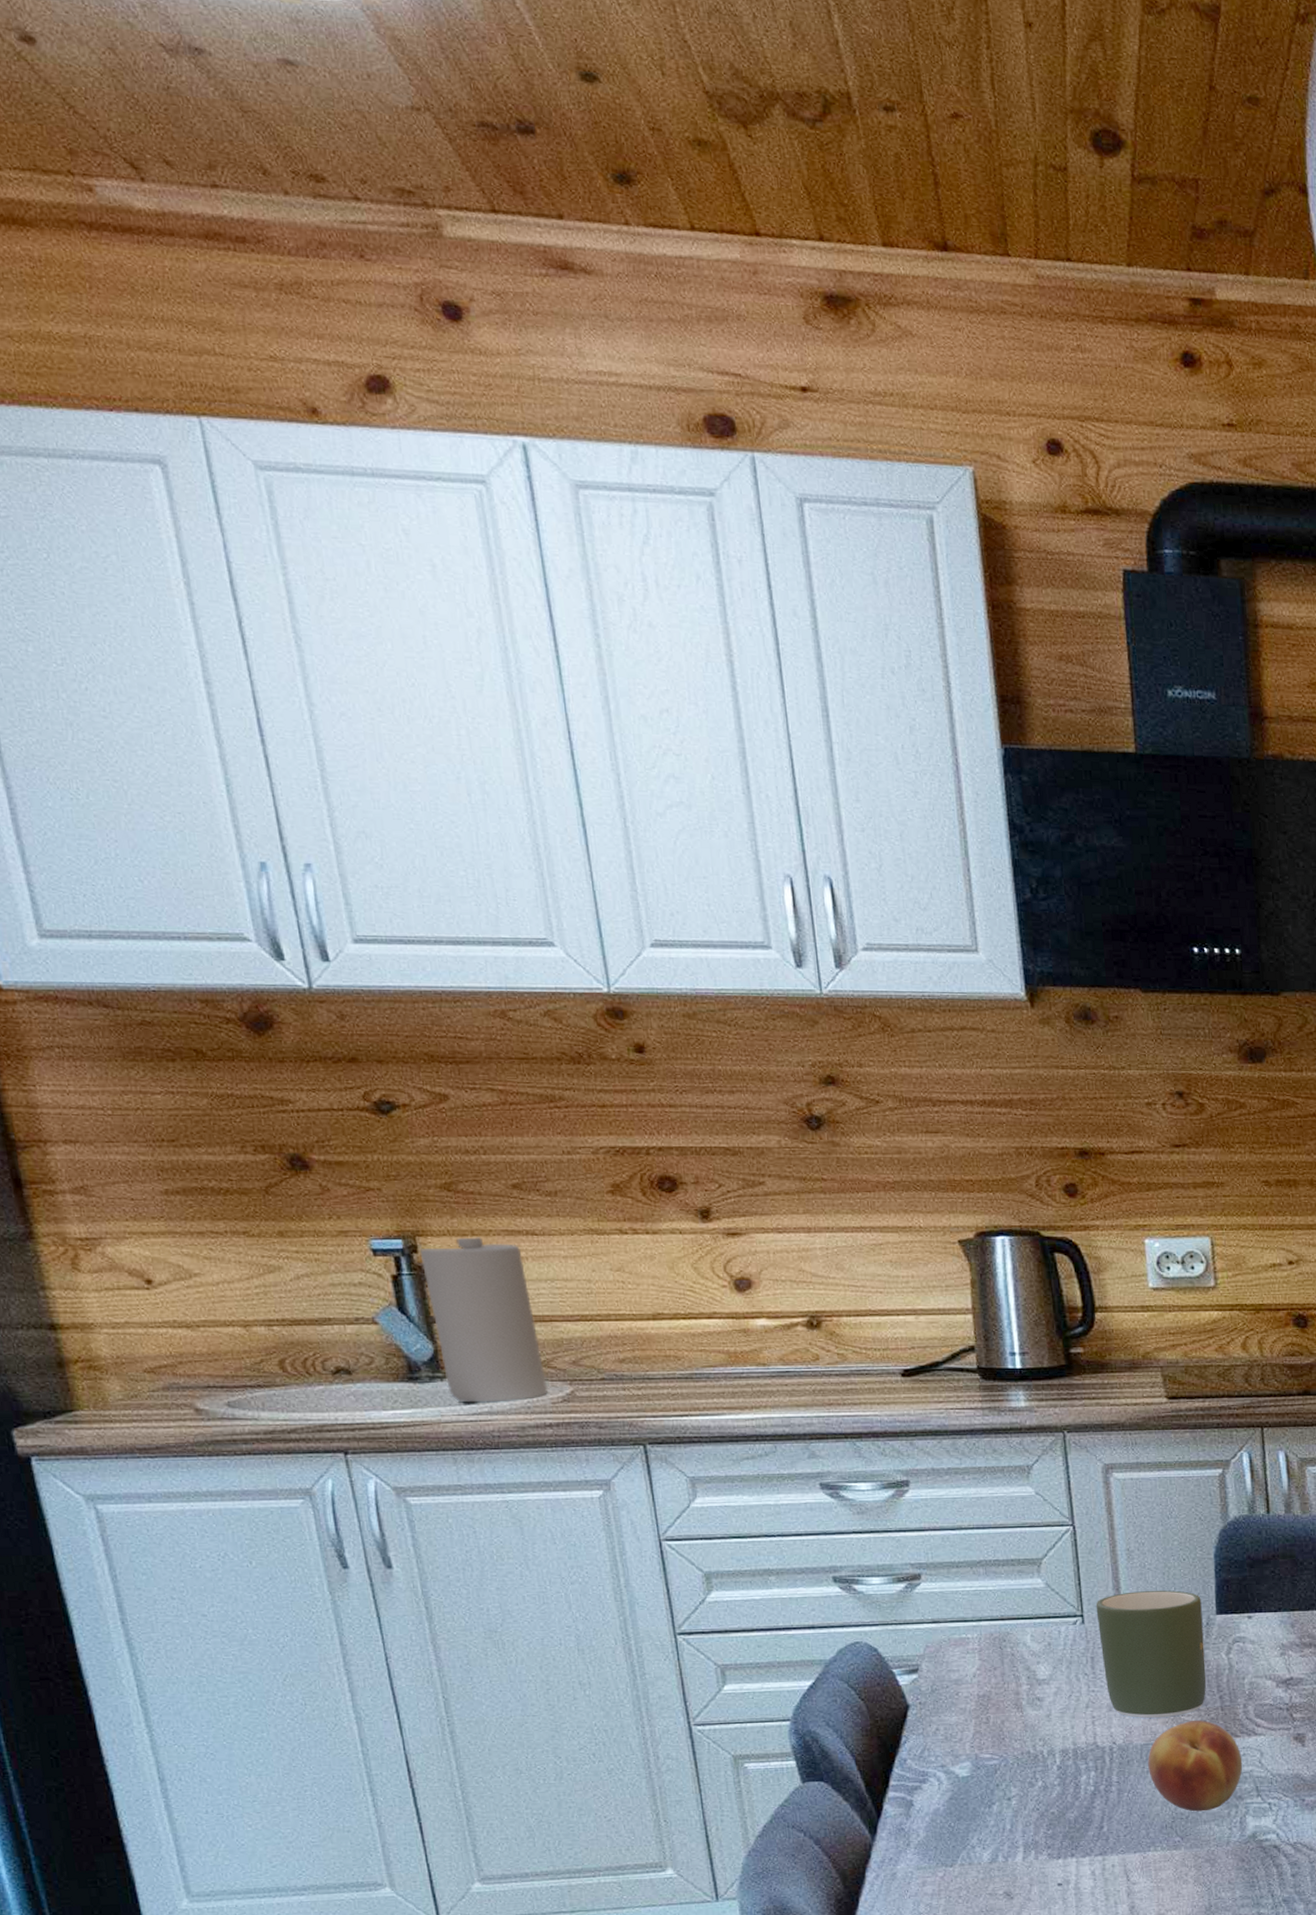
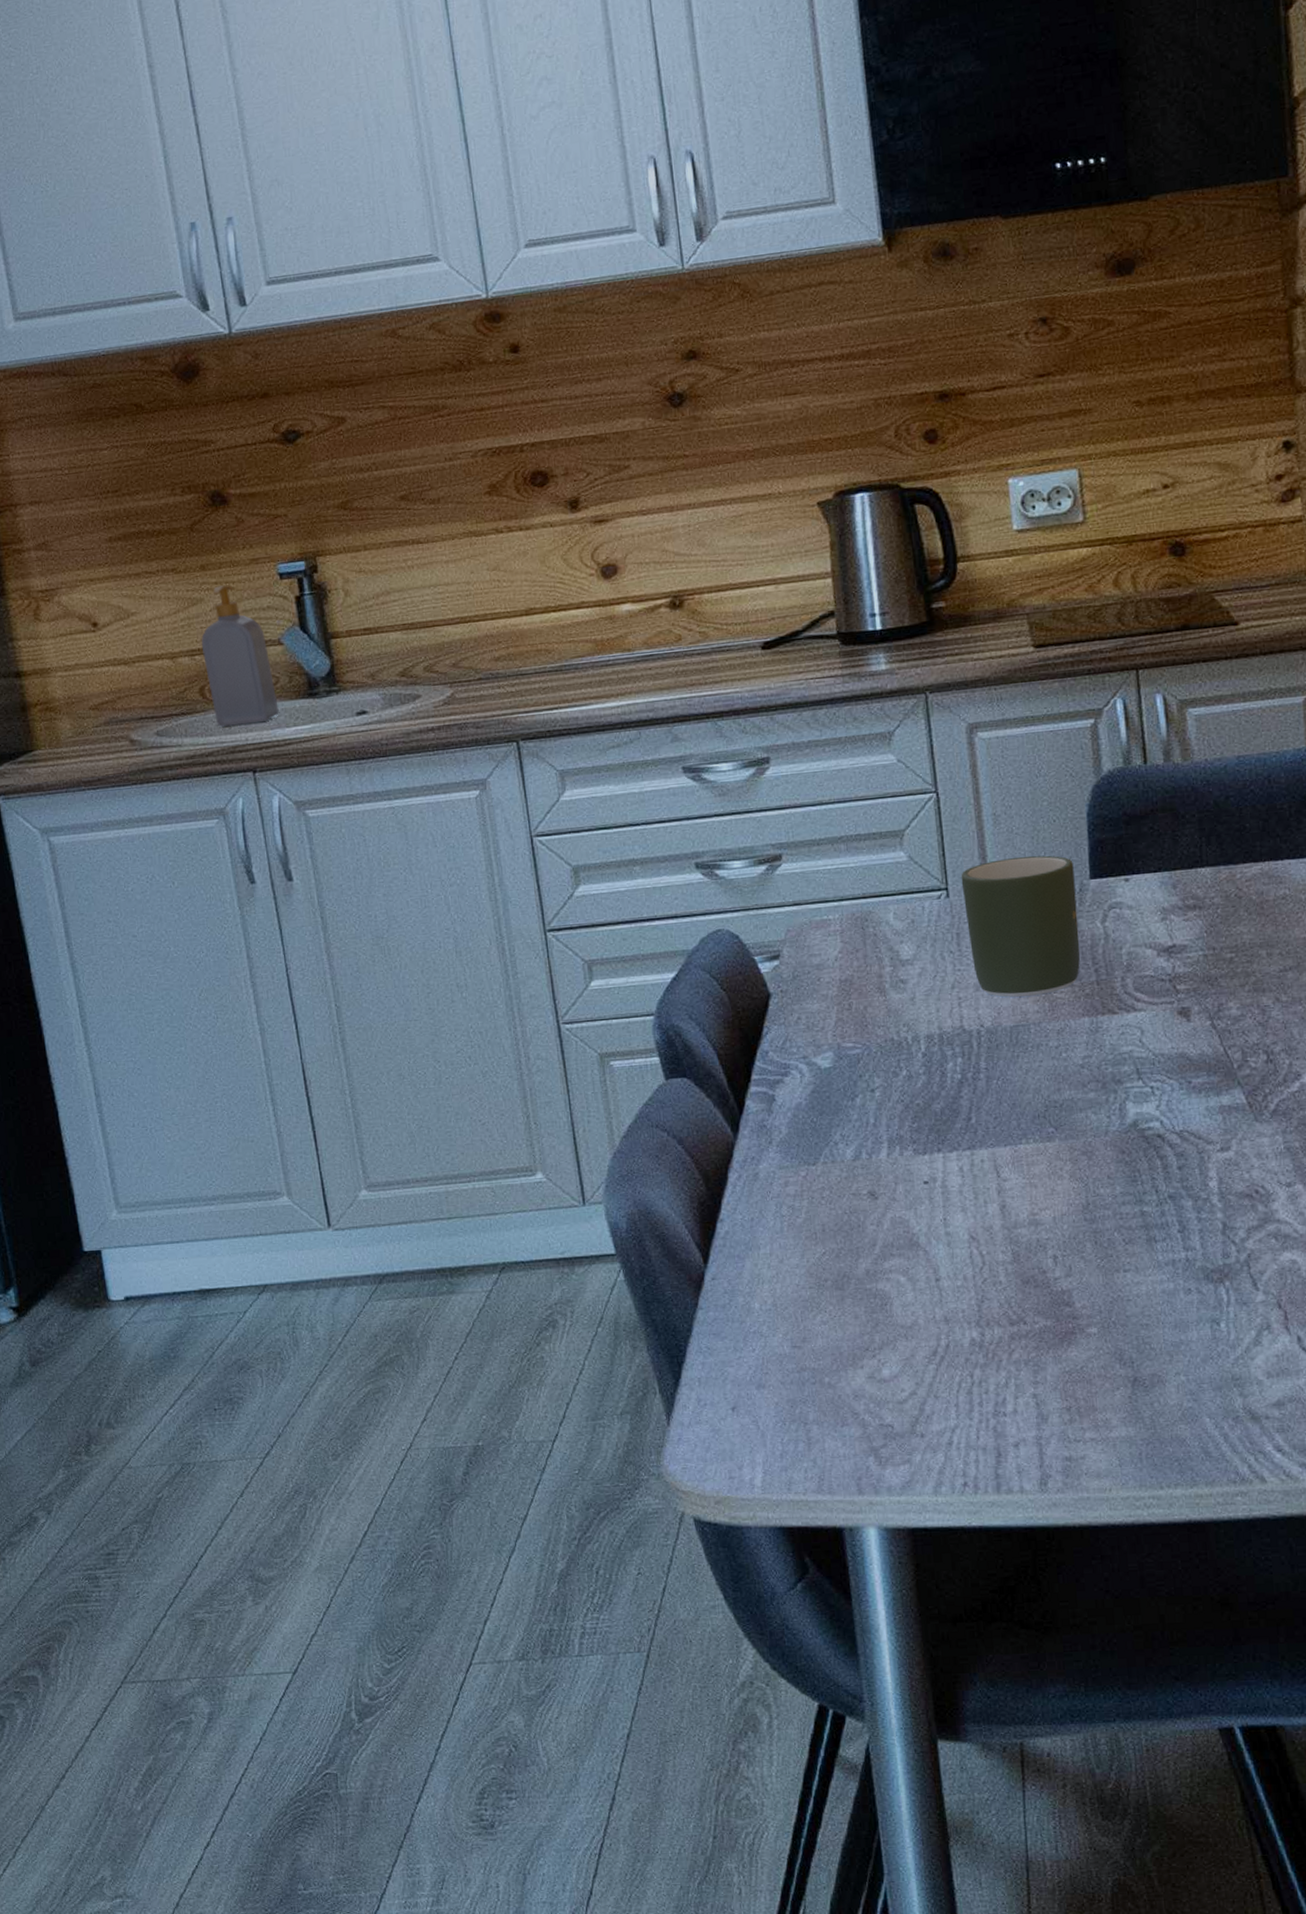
soap bottle: none [280,1255,374,1403] -> present [201,585,279,727]
paper towel holder: present [420,1237,548,1403] -> none [320,551,431,714]
fruit: present [1148,1719,1243,1812] -> none [1018,996,1122,1099]

